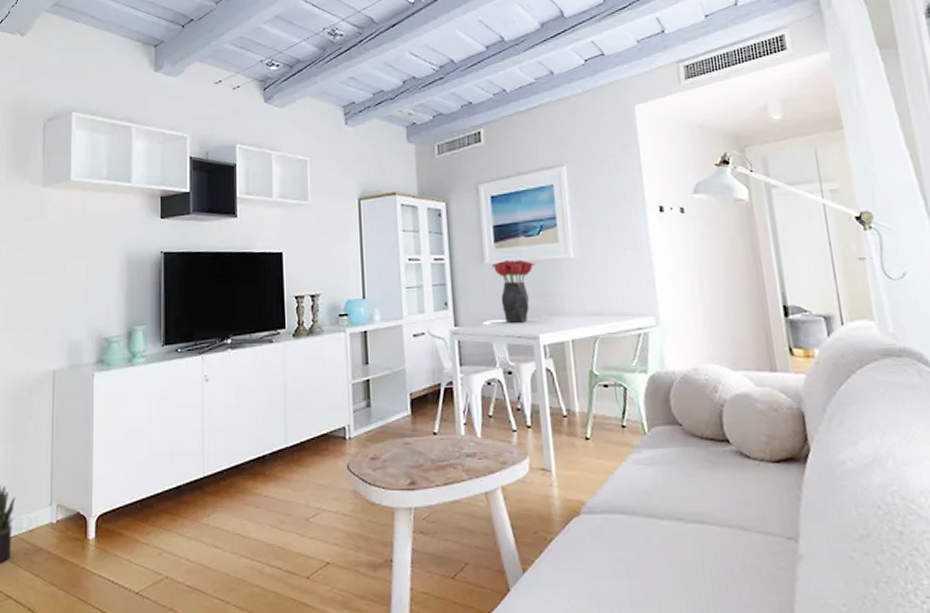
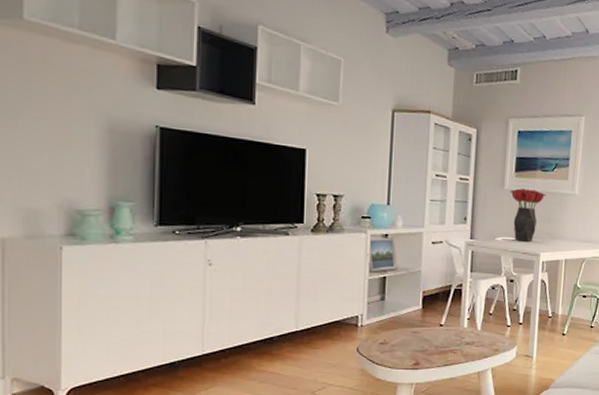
picture frame: none [348,334,381,375] -> present [367,237,398,273]

